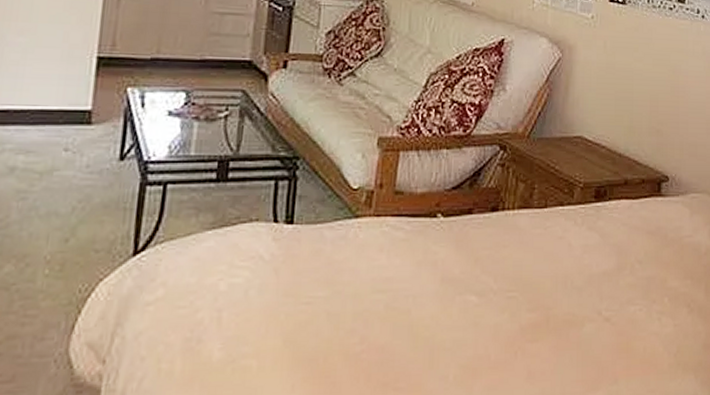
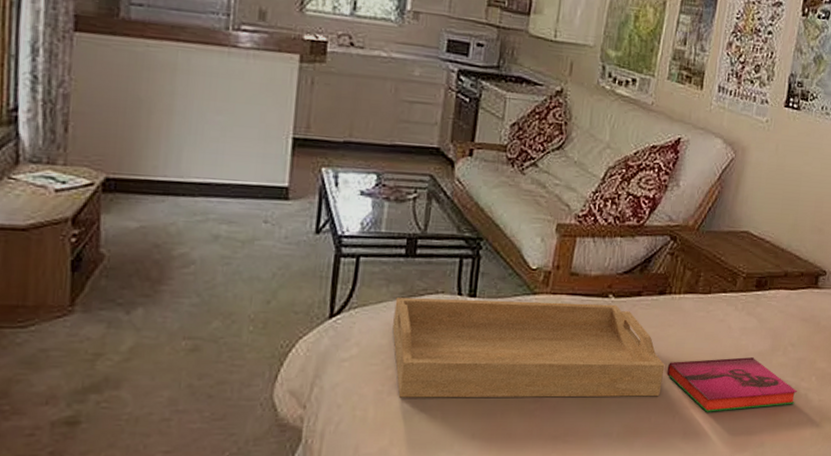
serving tray: none [202,225,502,346] -> present [392,298,665,398]
hardback book: none [505,278,649,346] -> present [667,357,797,412]

